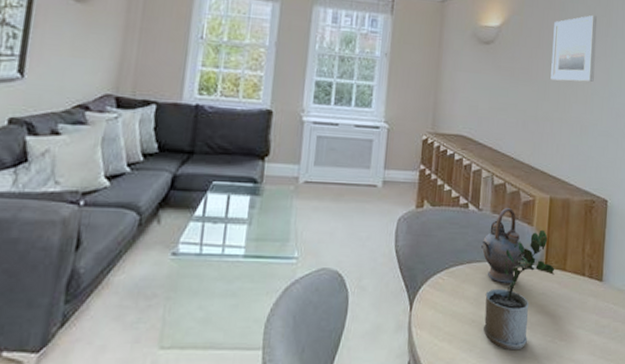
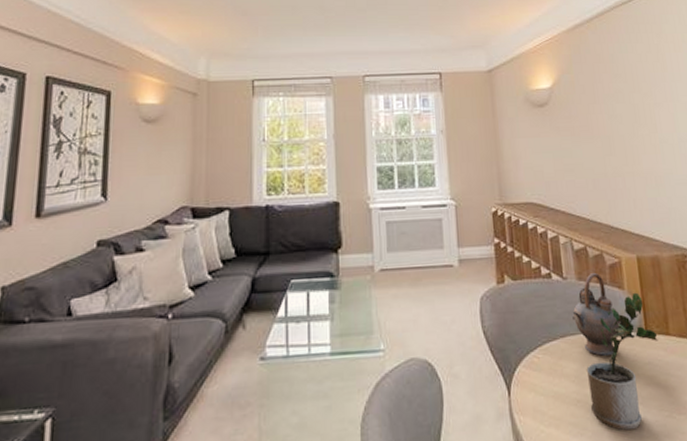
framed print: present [550,15,597,82] -> none [606,62,660,134]

